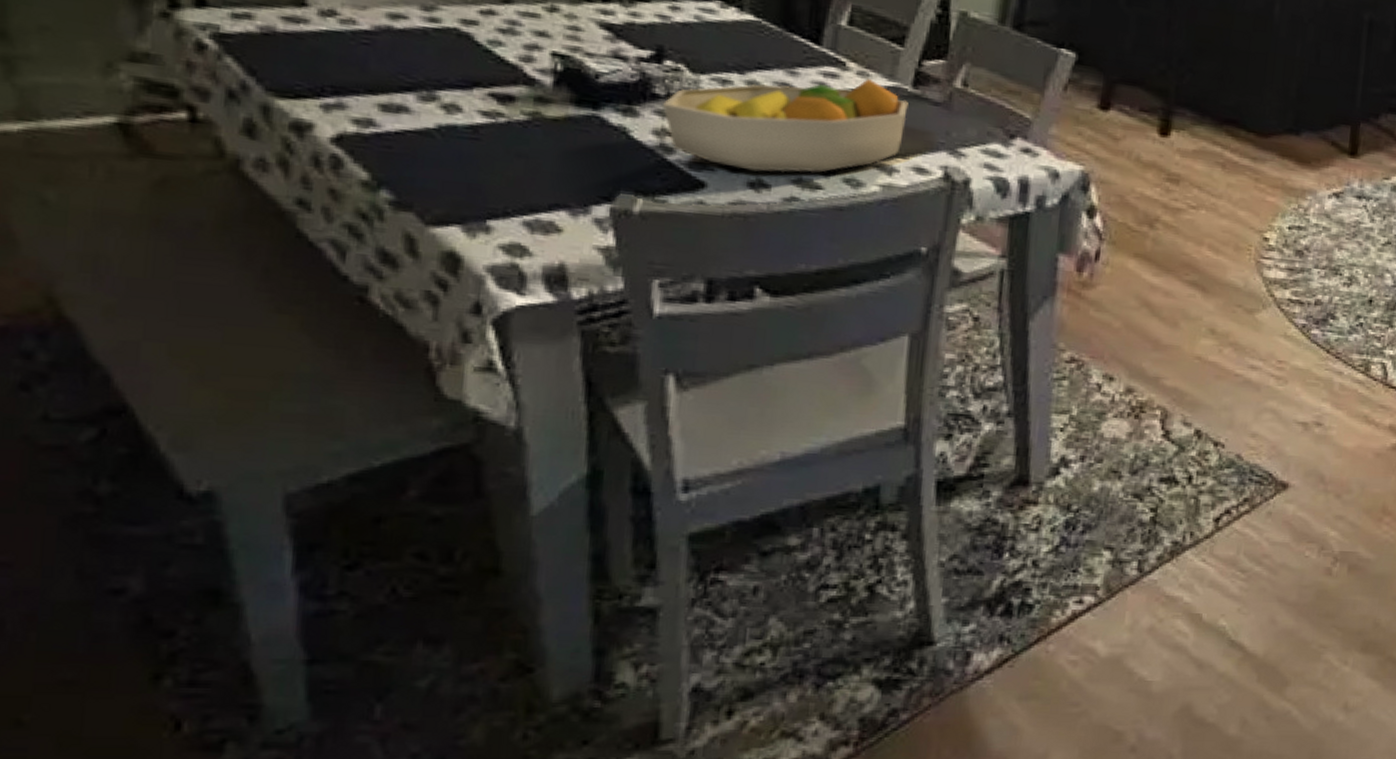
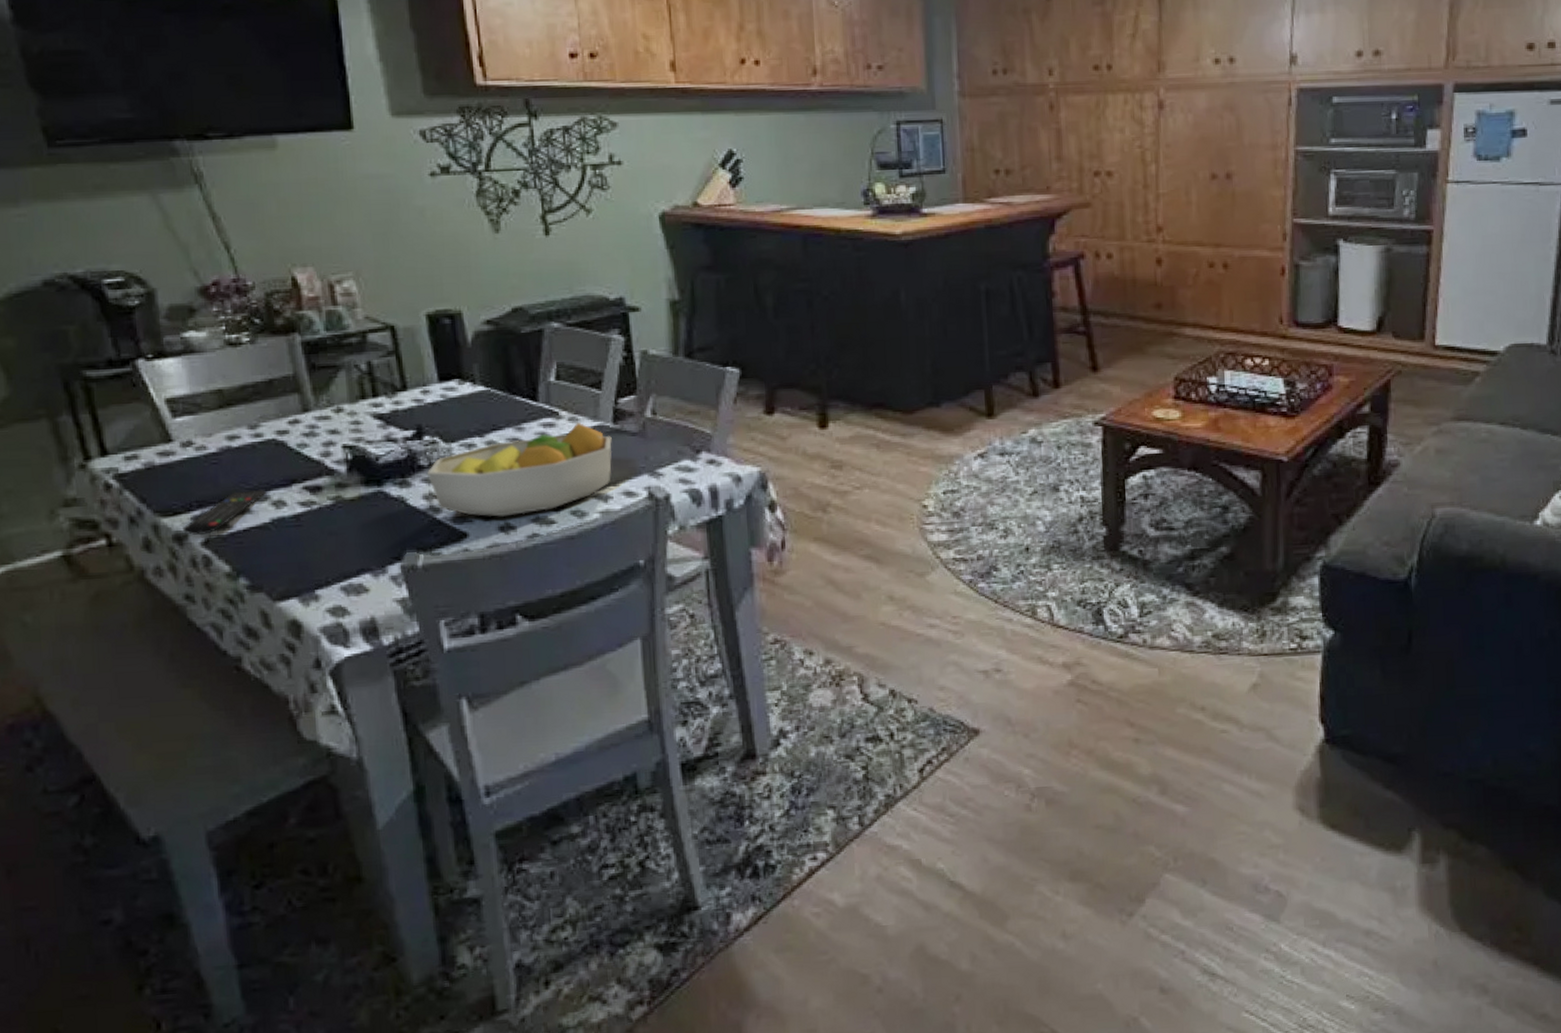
remote control: none [306,83,434,130] -> present [183,489,266,536]

